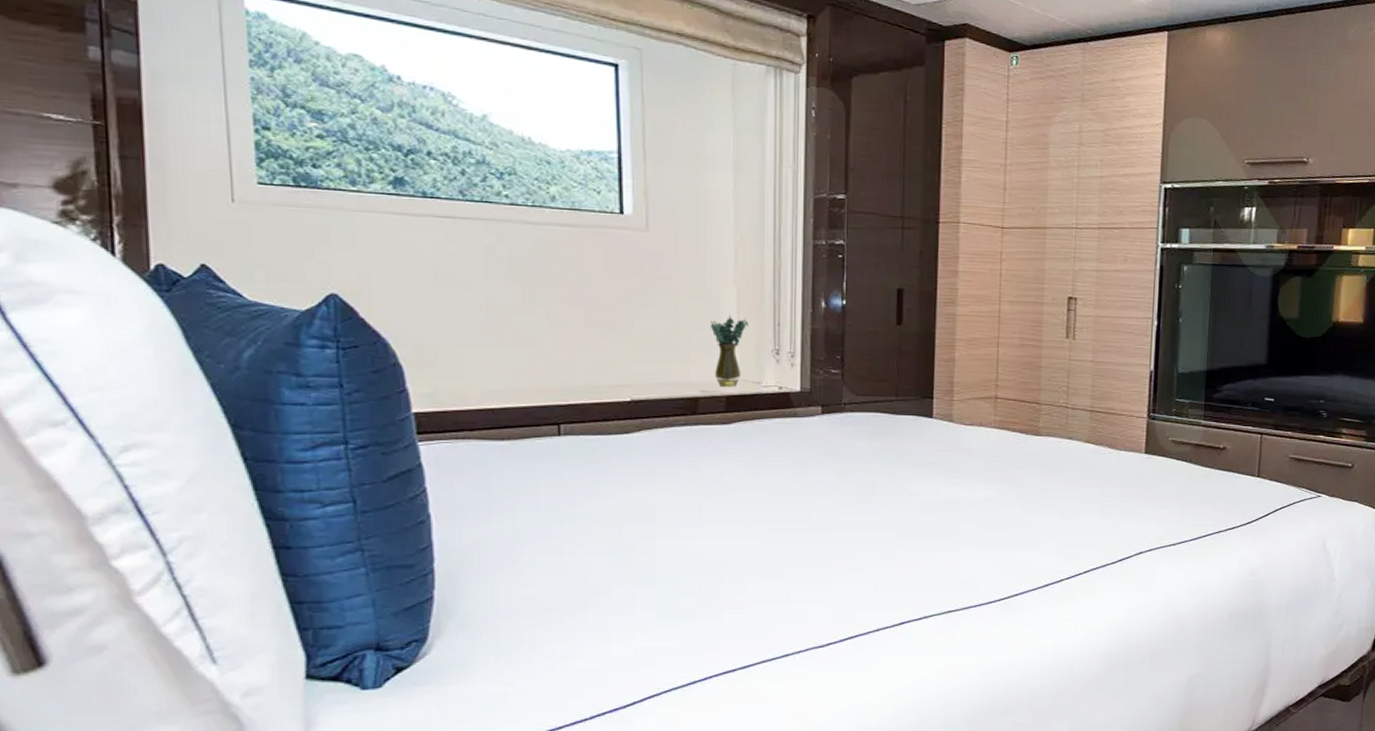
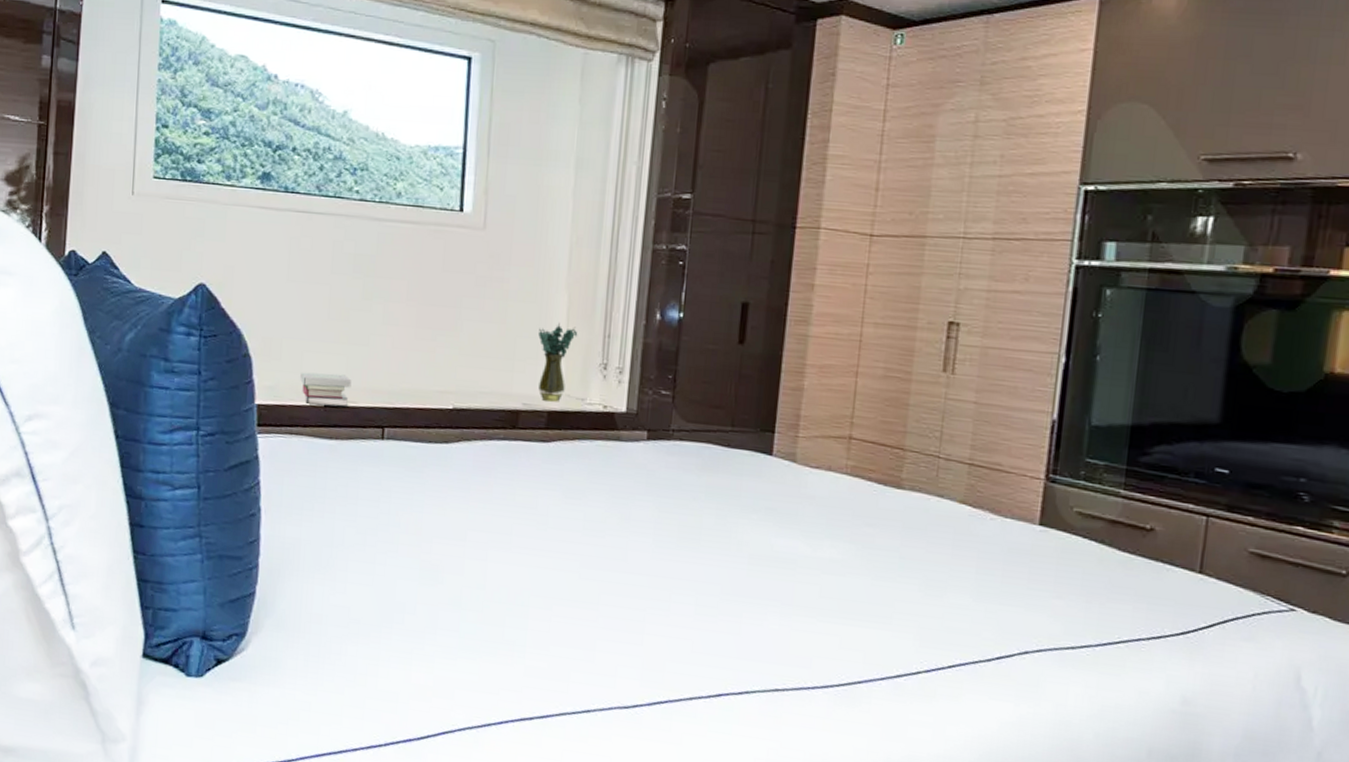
books: none [461,376,520,409] -> present [300,372,352,408]

